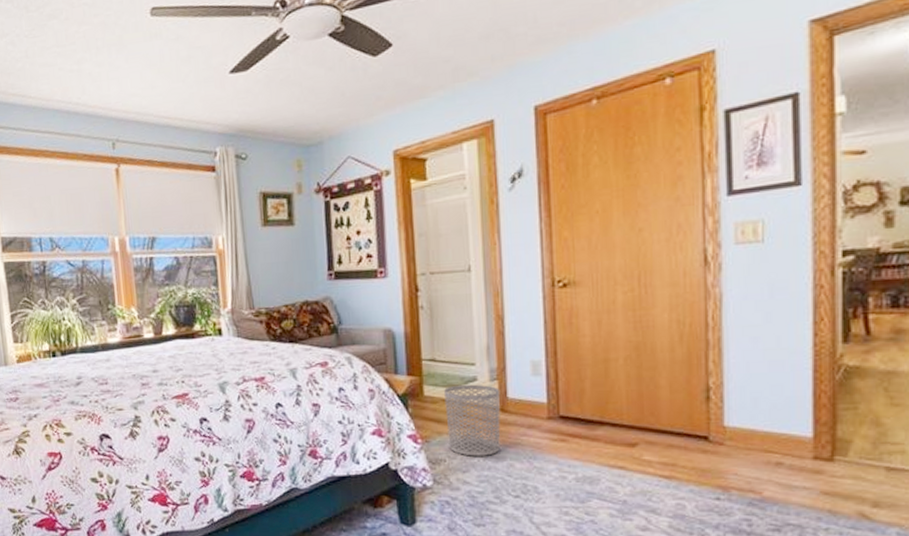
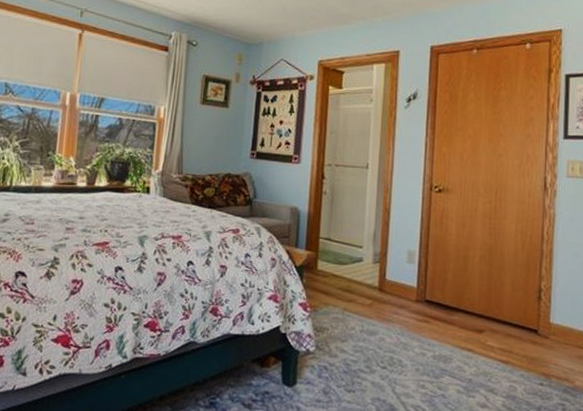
waste bin: present [444,384,501,456] -> none [333,263,381,329]

